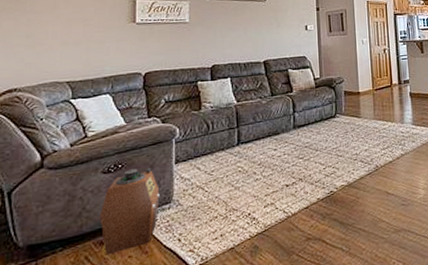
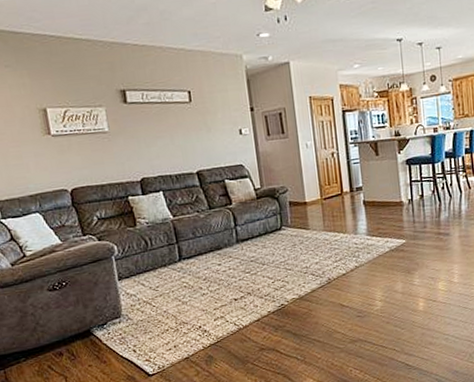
speaker: present [100,167,160,255] -> none [54,284,111,365]

